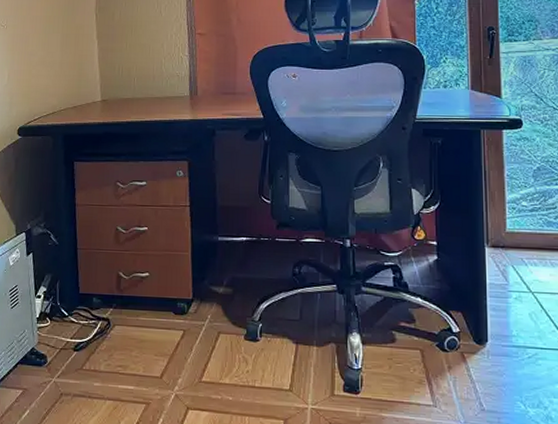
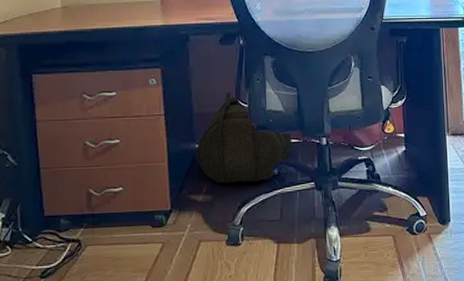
backpack: none [218,187,314,279] -> present [196,91,292,184]

